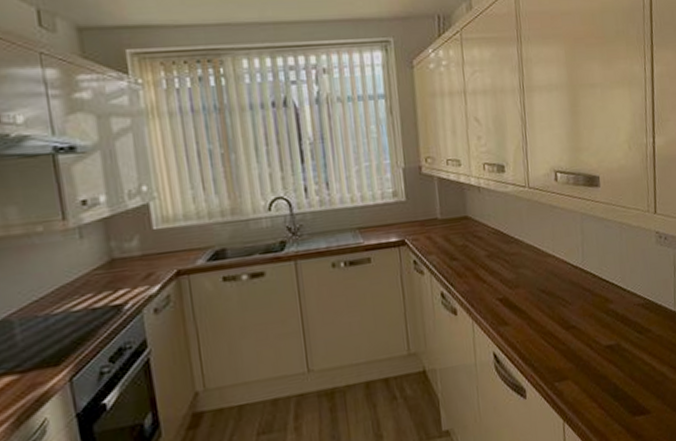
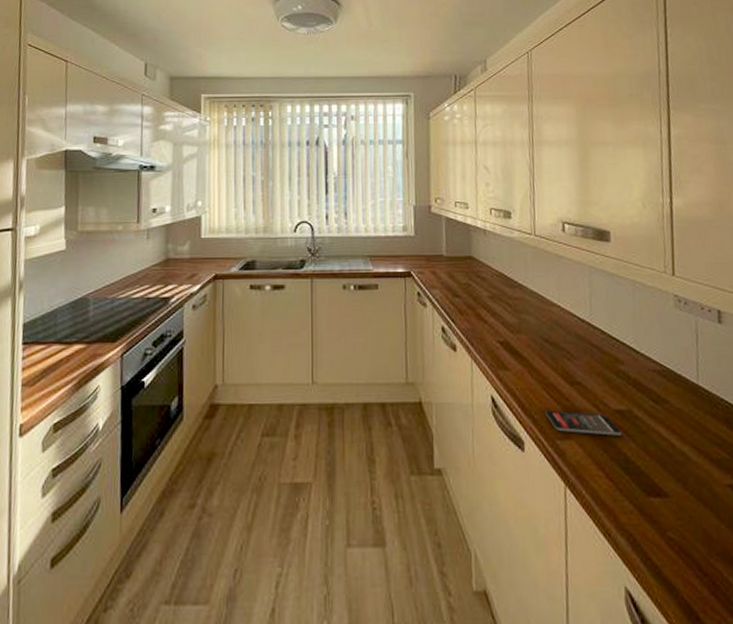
smartphone: none [544,351,612,375] -> present [545,410,622,436]

